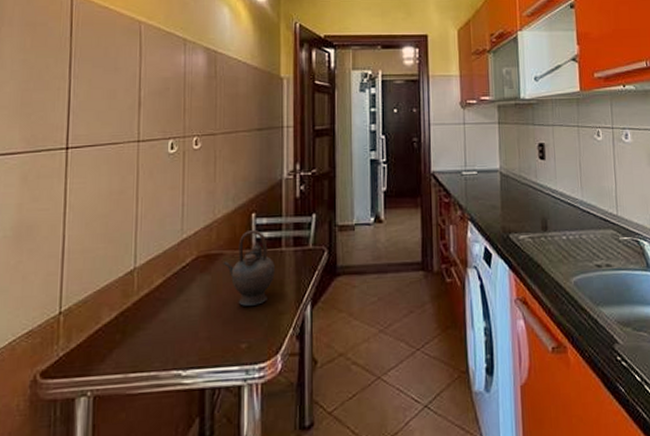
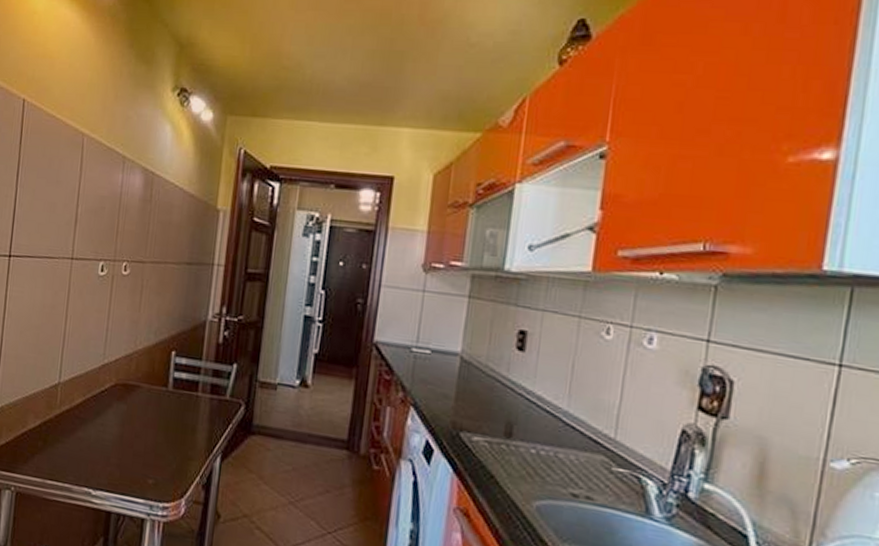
teapot: present [223,230,275,306] -> none [139,368,189,445]

